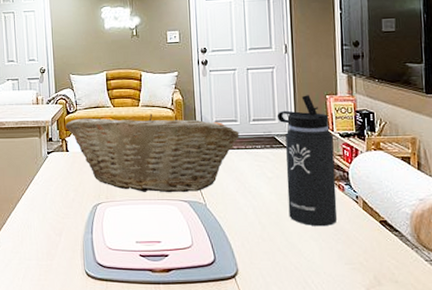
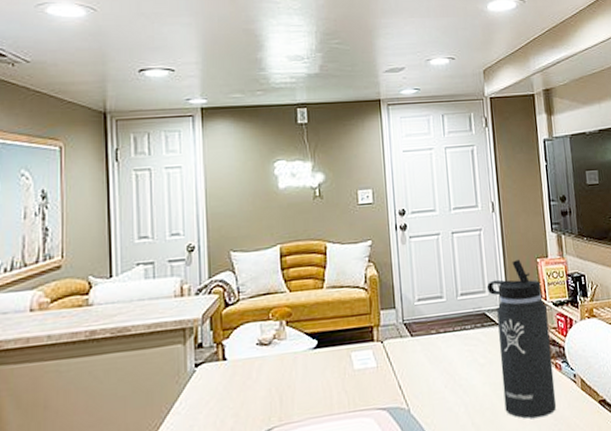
fruit basket: present [65,113,240,193] -> none [222,296,446,405]

